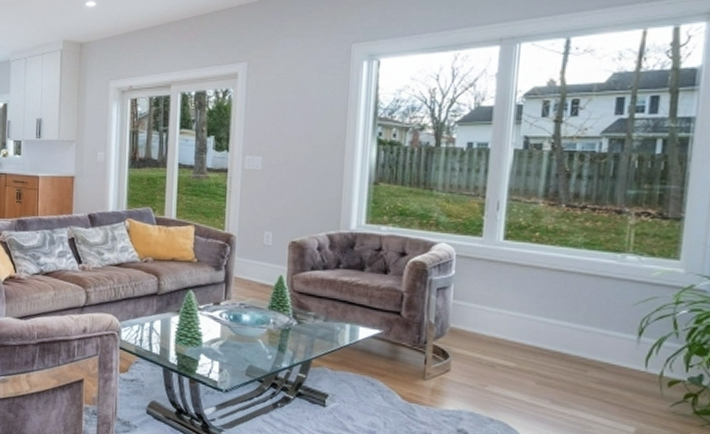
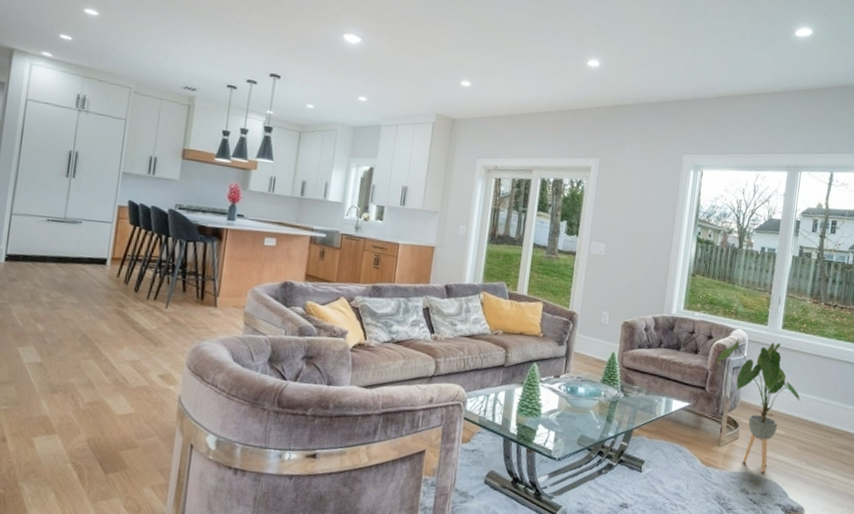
house plant: none [414,252,538,412] -> present [716,337,801,473]

